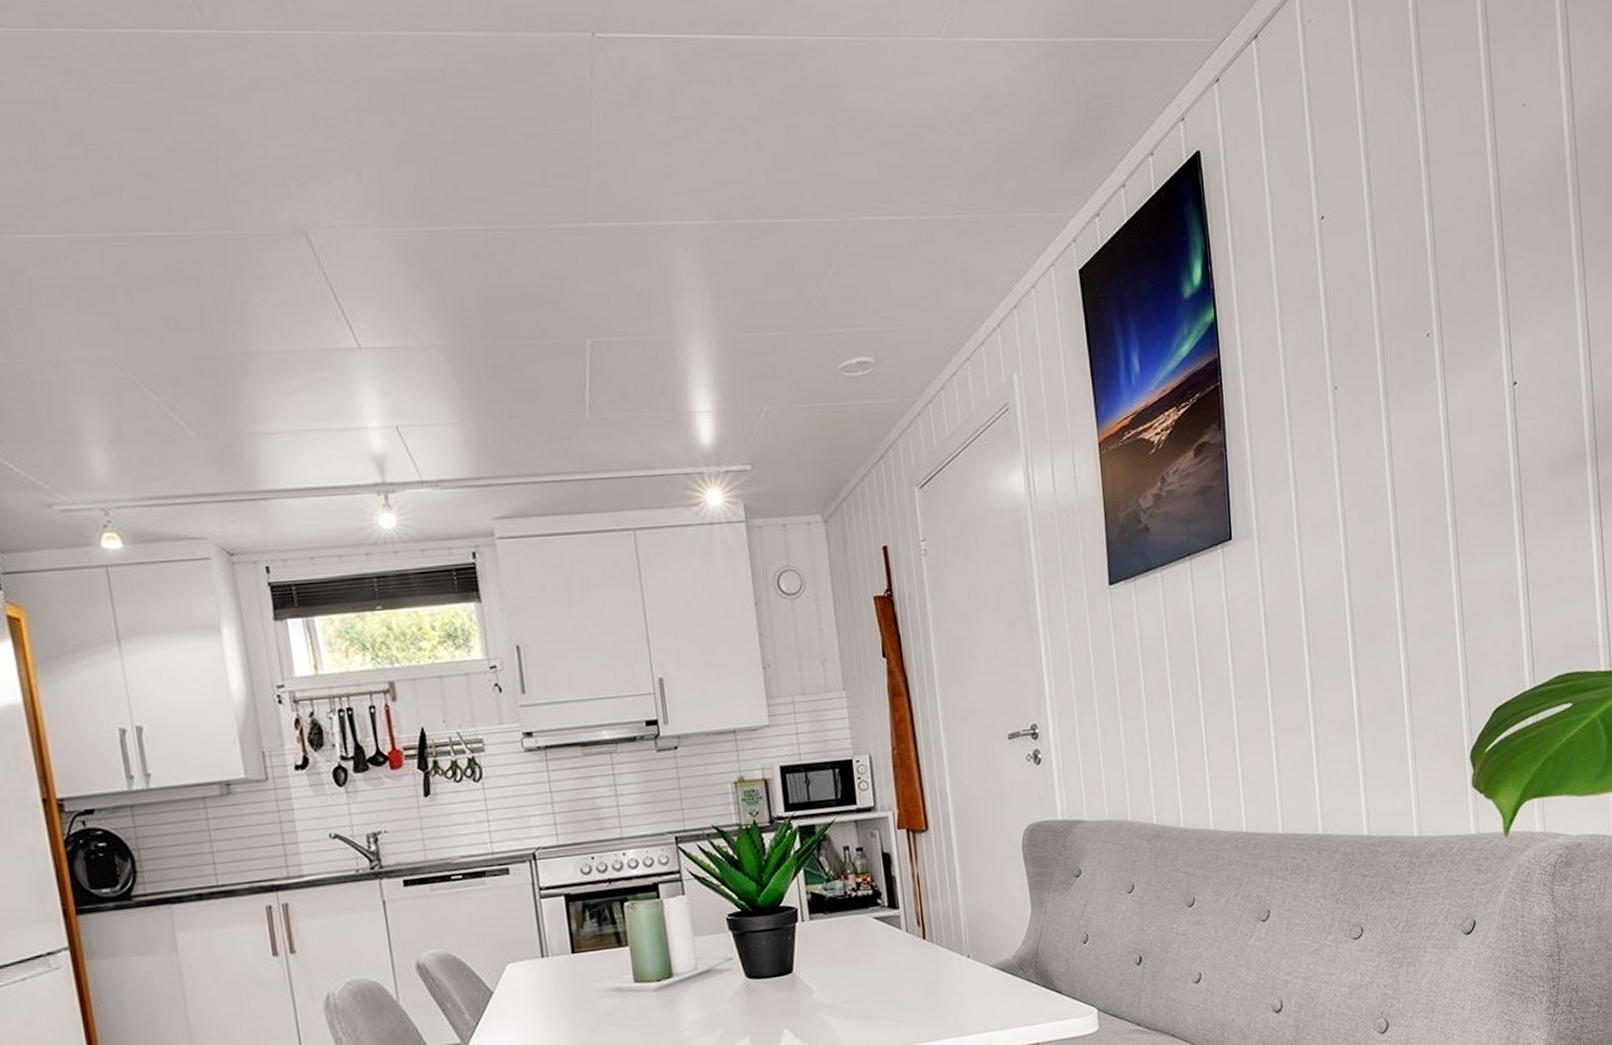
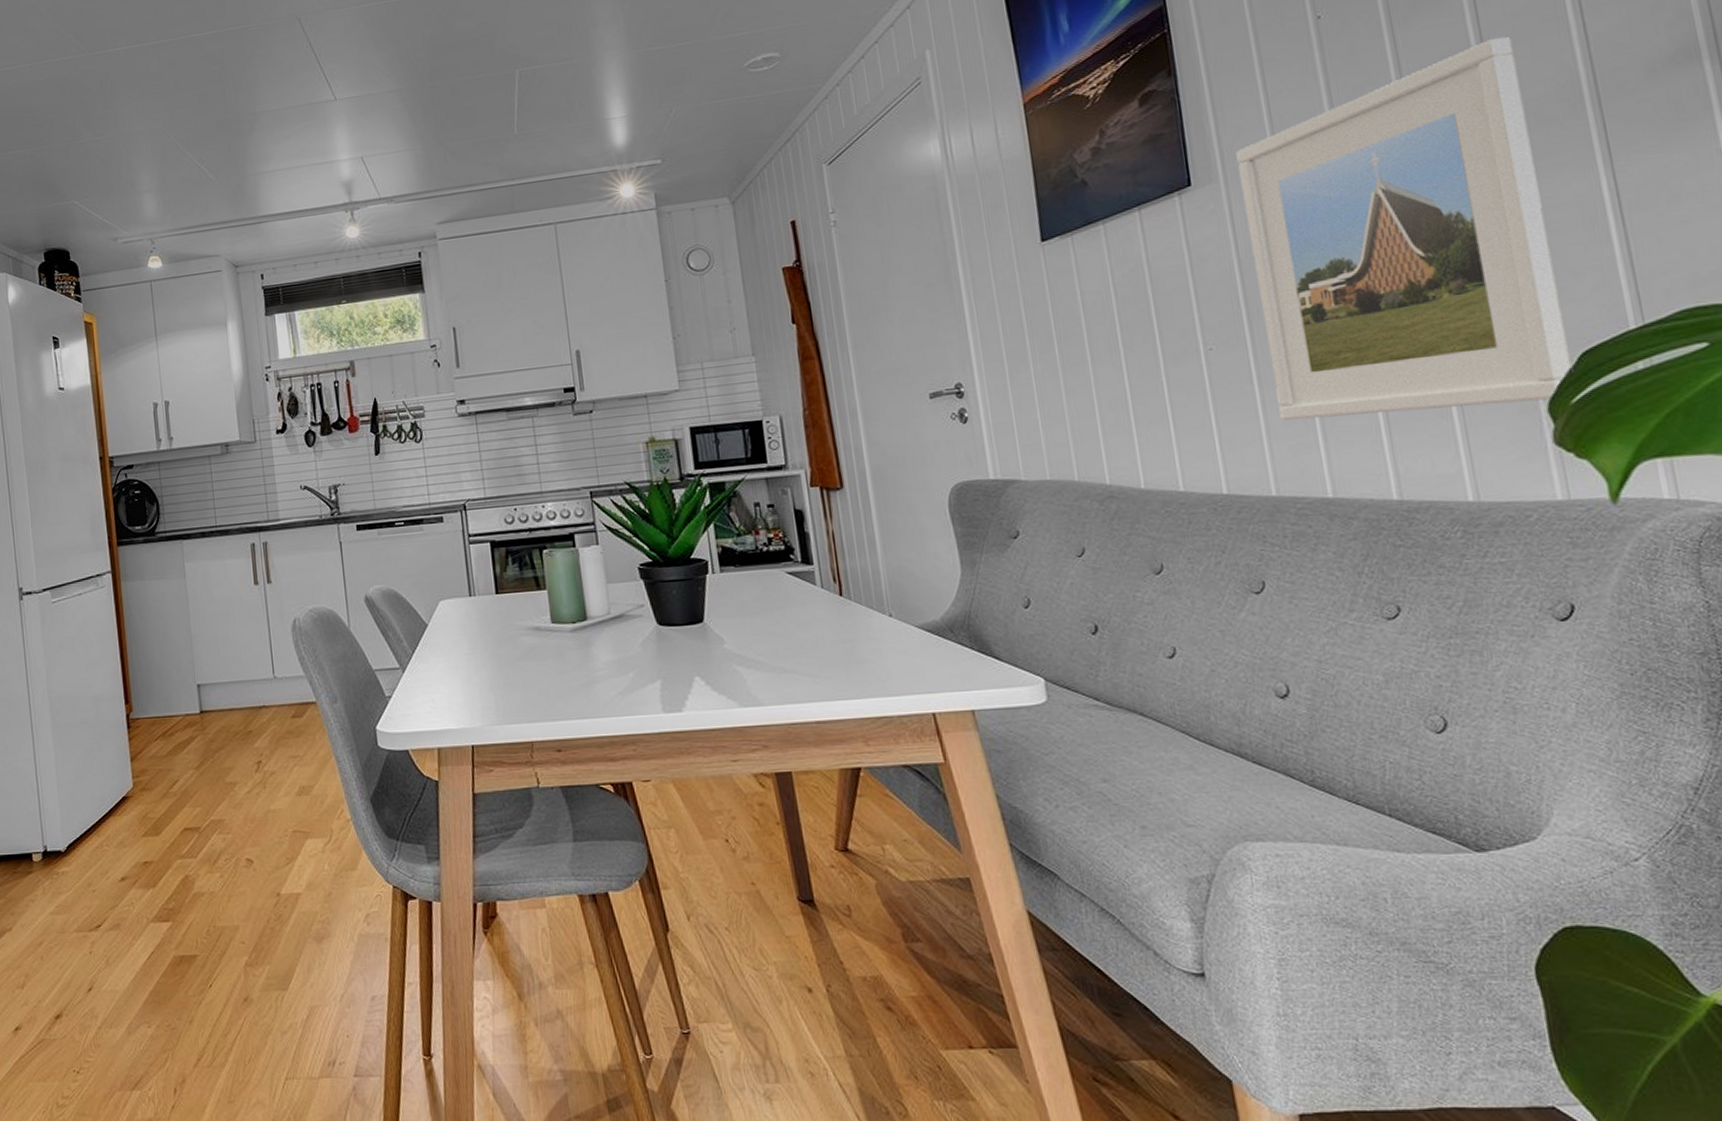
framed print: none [1268,426,1487,765] -> present [1236,37,1571,421]

